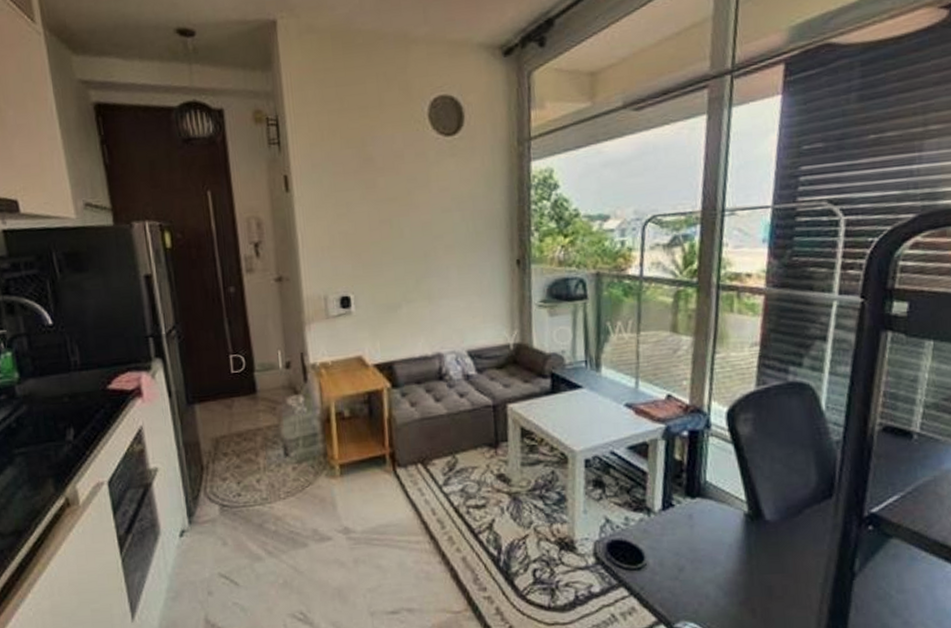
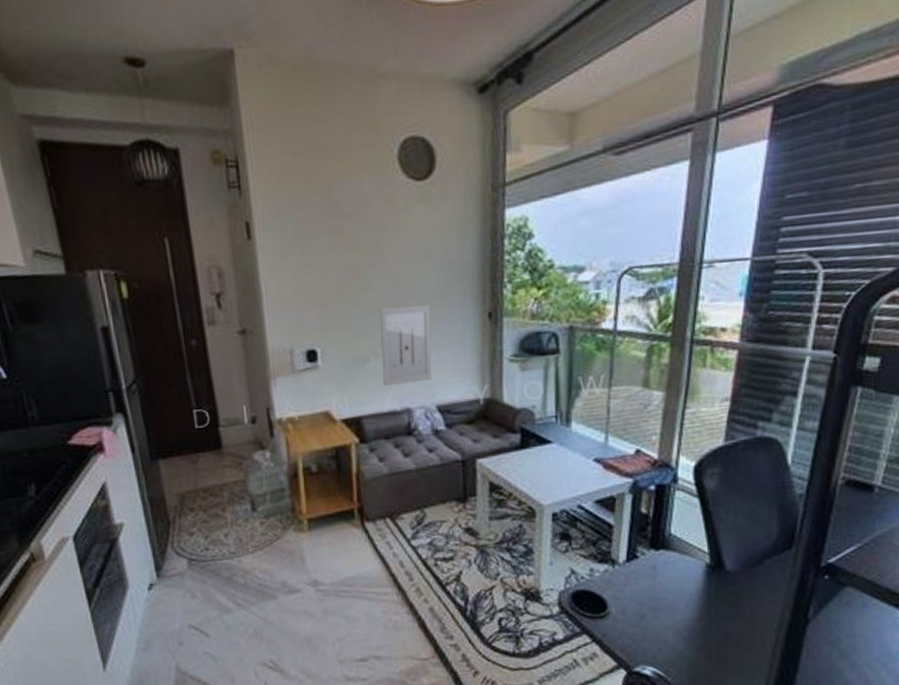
wall art: none [411,252,462,331] -> present [379,305,432,386]

